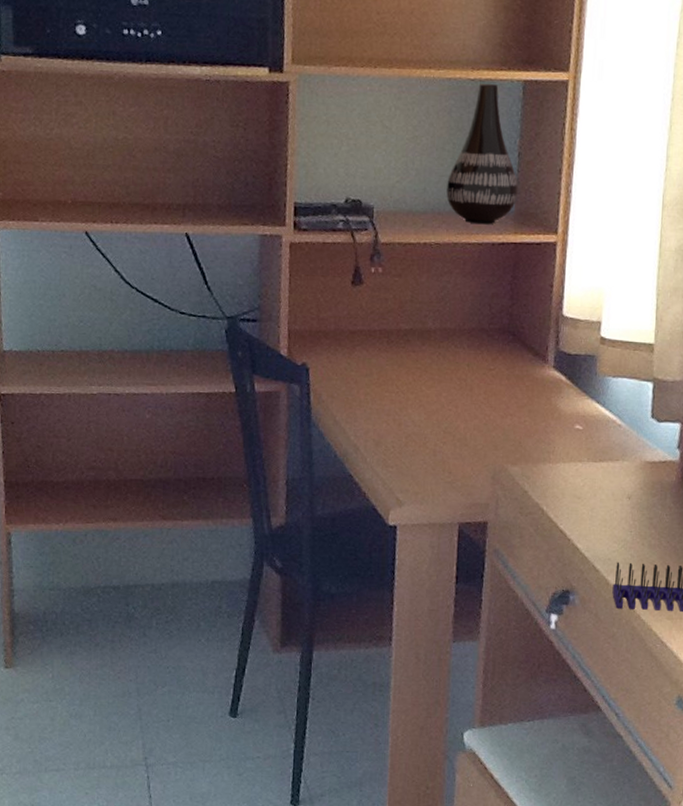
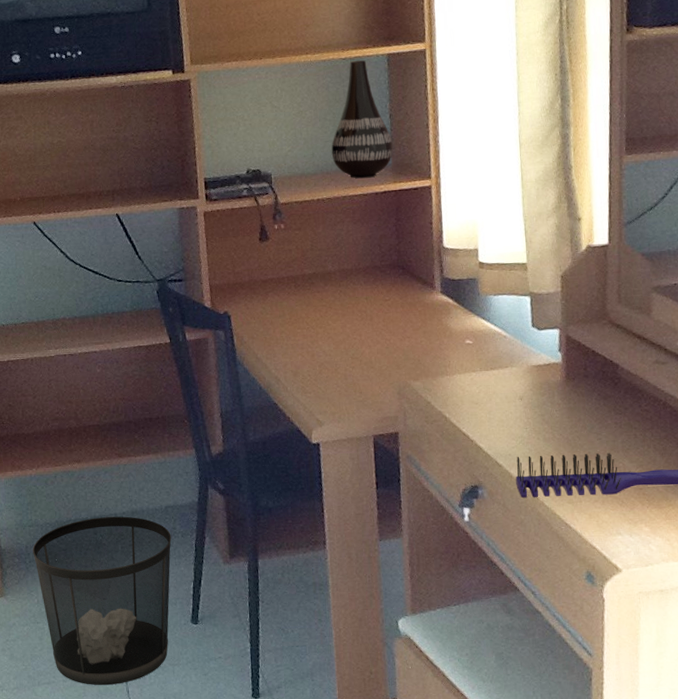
waste bin: none [51,586,215,778] -> present [32,516,172,686]

